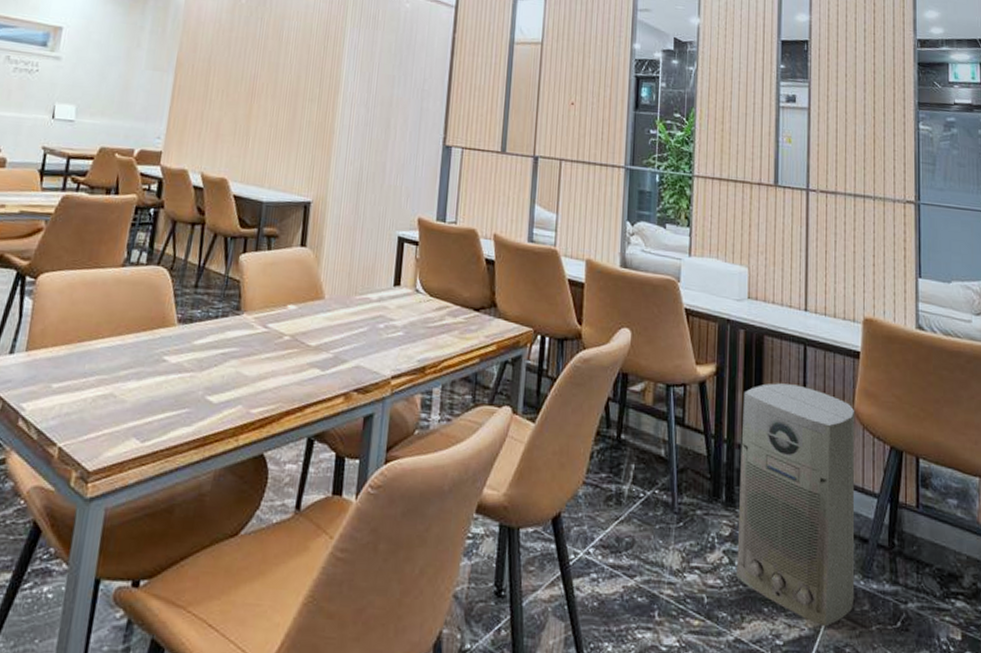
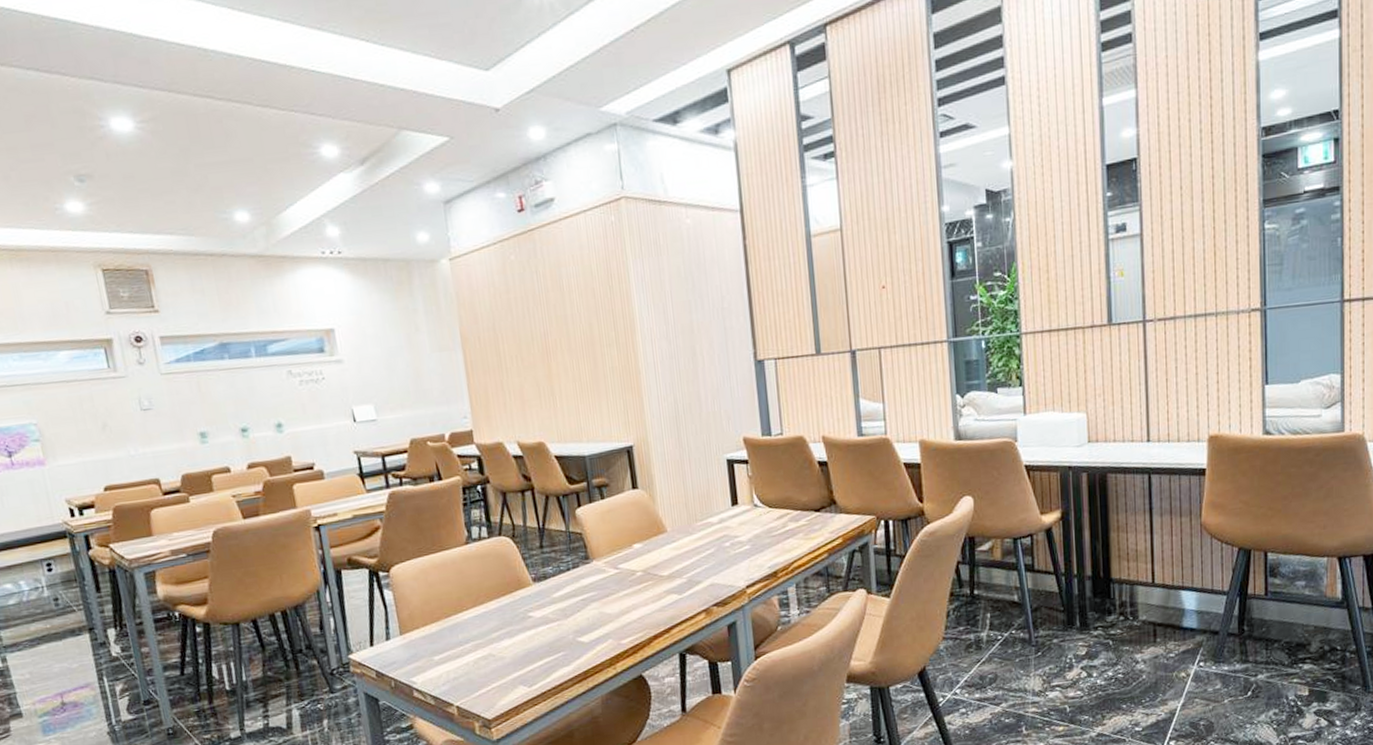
air purifier: present [736,383,855,627] -> none [1090,511,1207,709]

